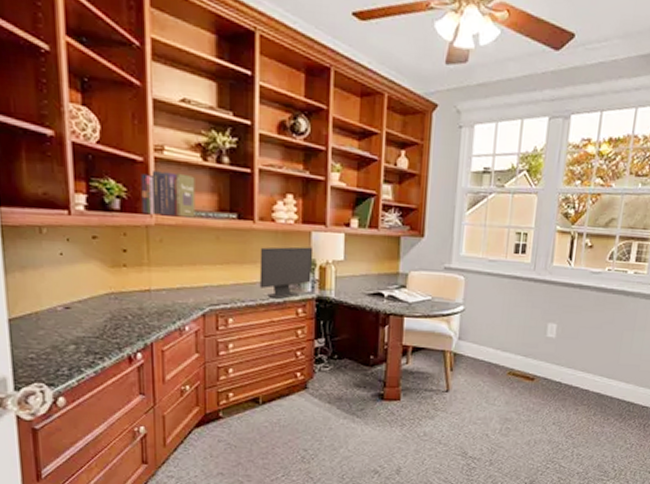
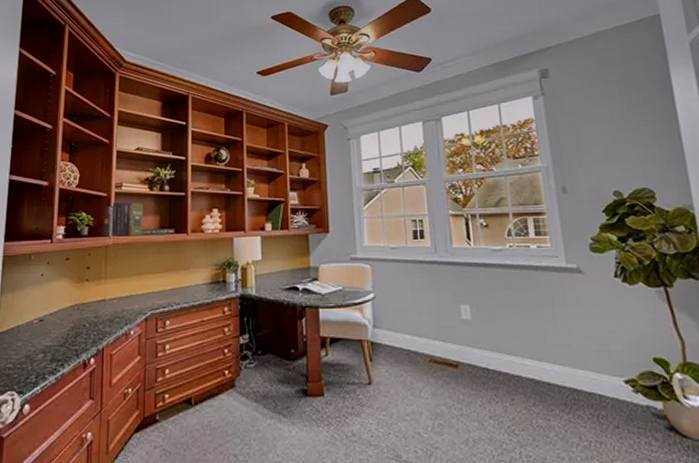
computer monitor: present [259,246,314,299] -> none [192,251,236,299]

